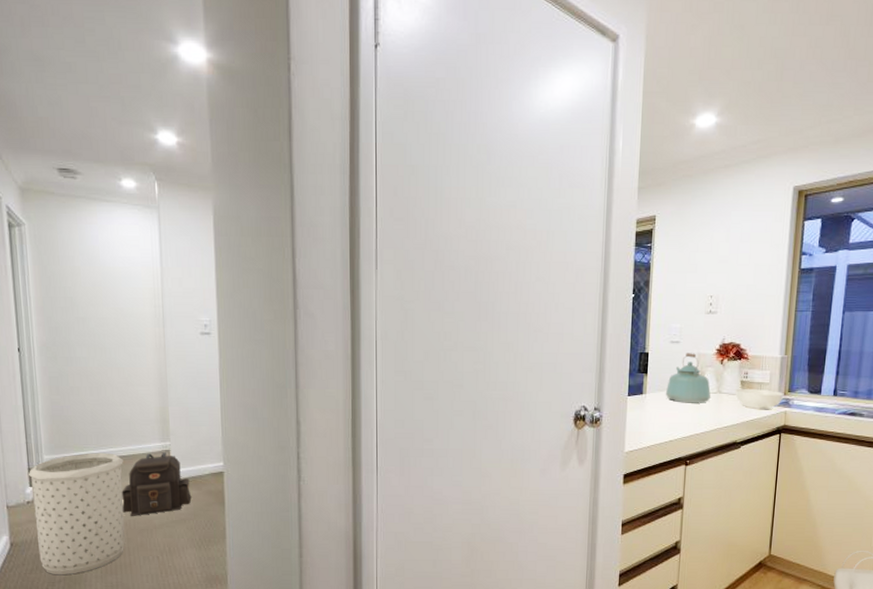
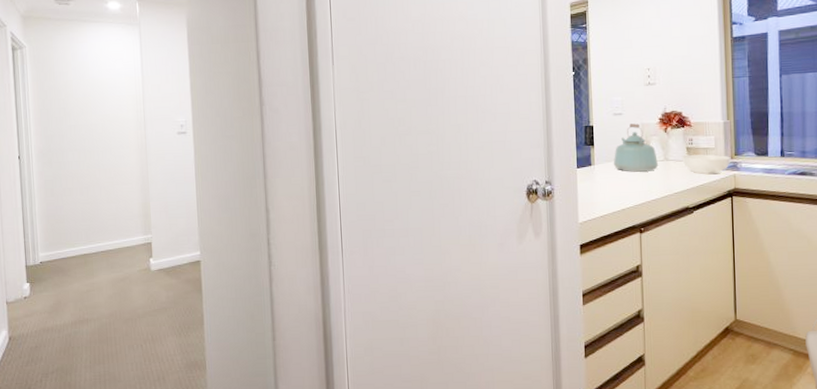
laundry basket: present [29,453,125,576] -> none [26,248,112,367]
backpack: present [122,452,192,516] -> none [108,245,172,307]

